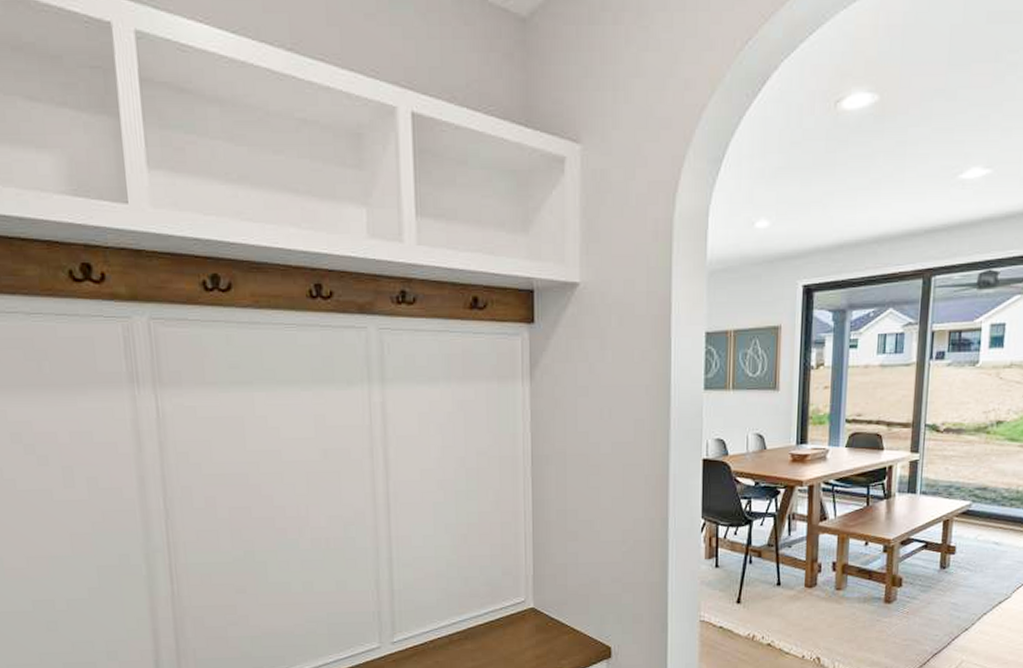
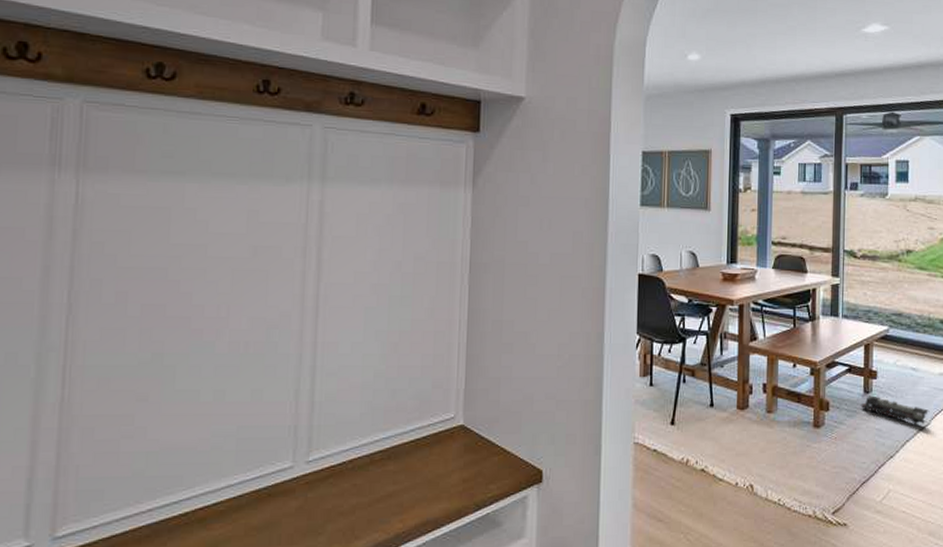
toy train: none [936,570,1011,597] -> present [860,395,930,424]

